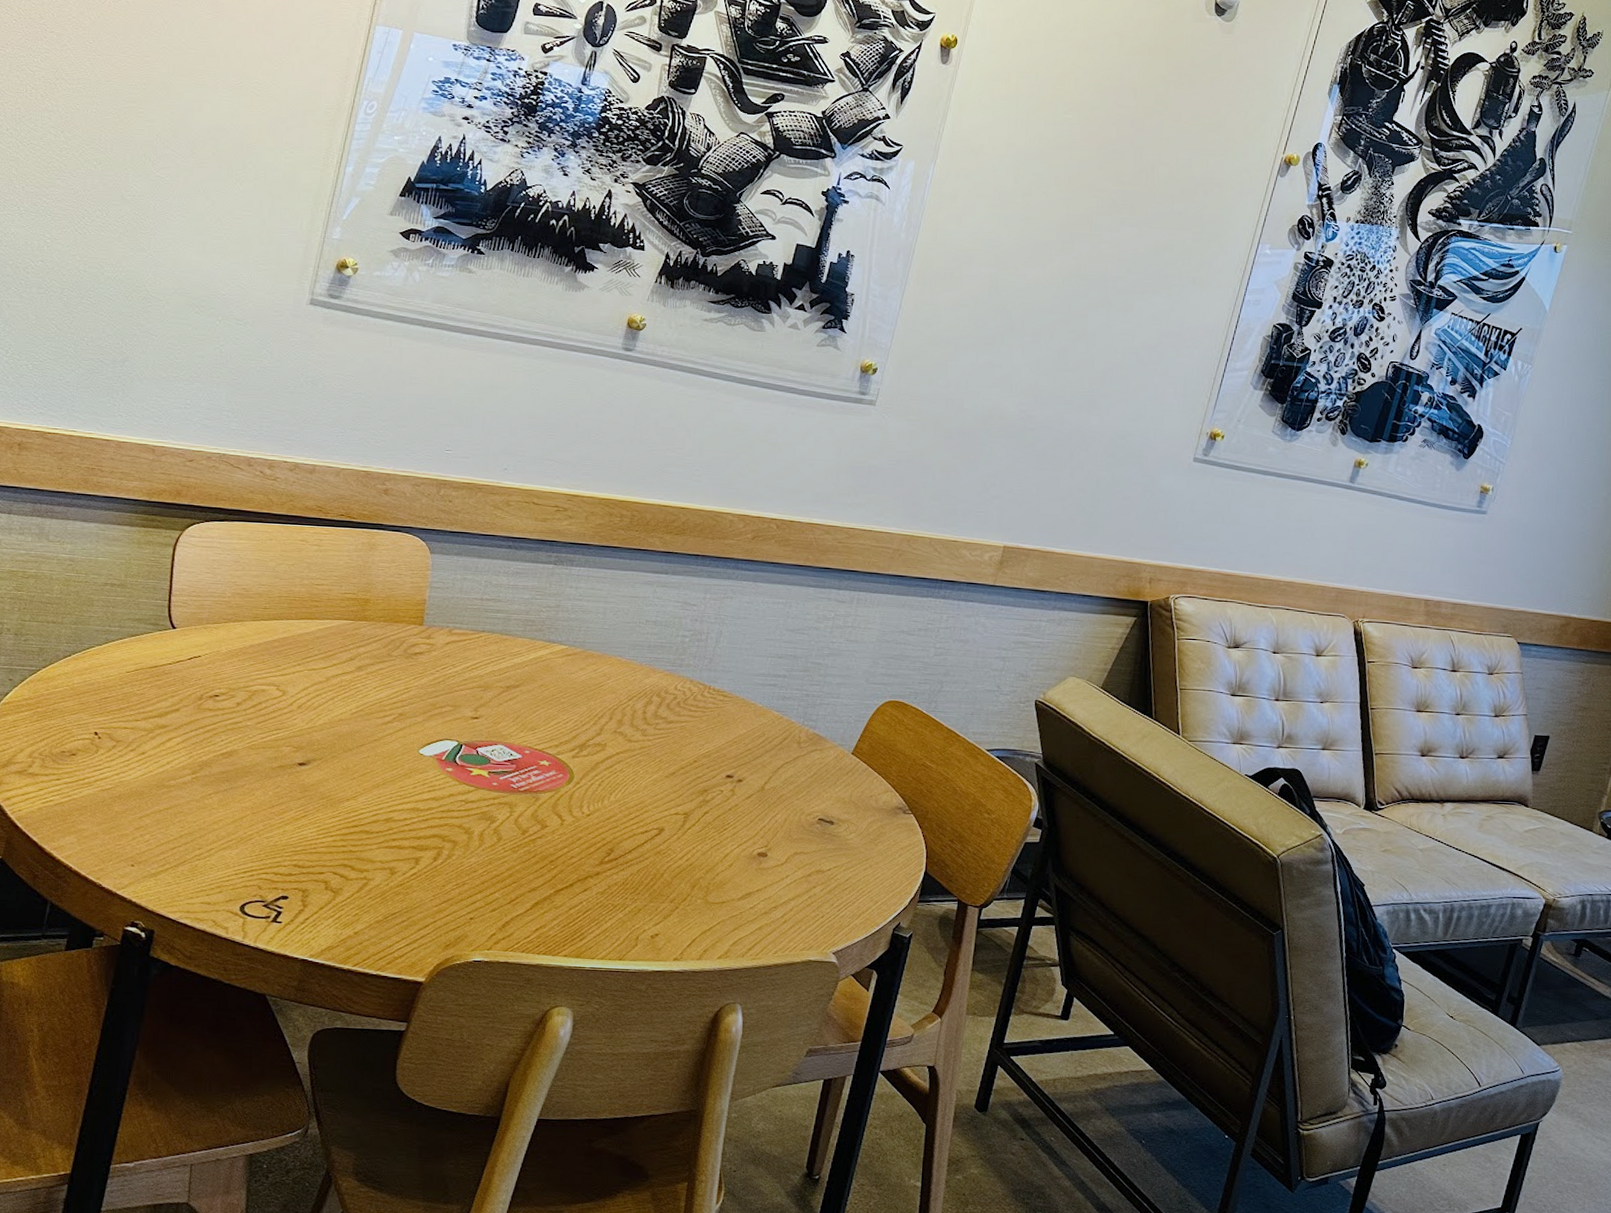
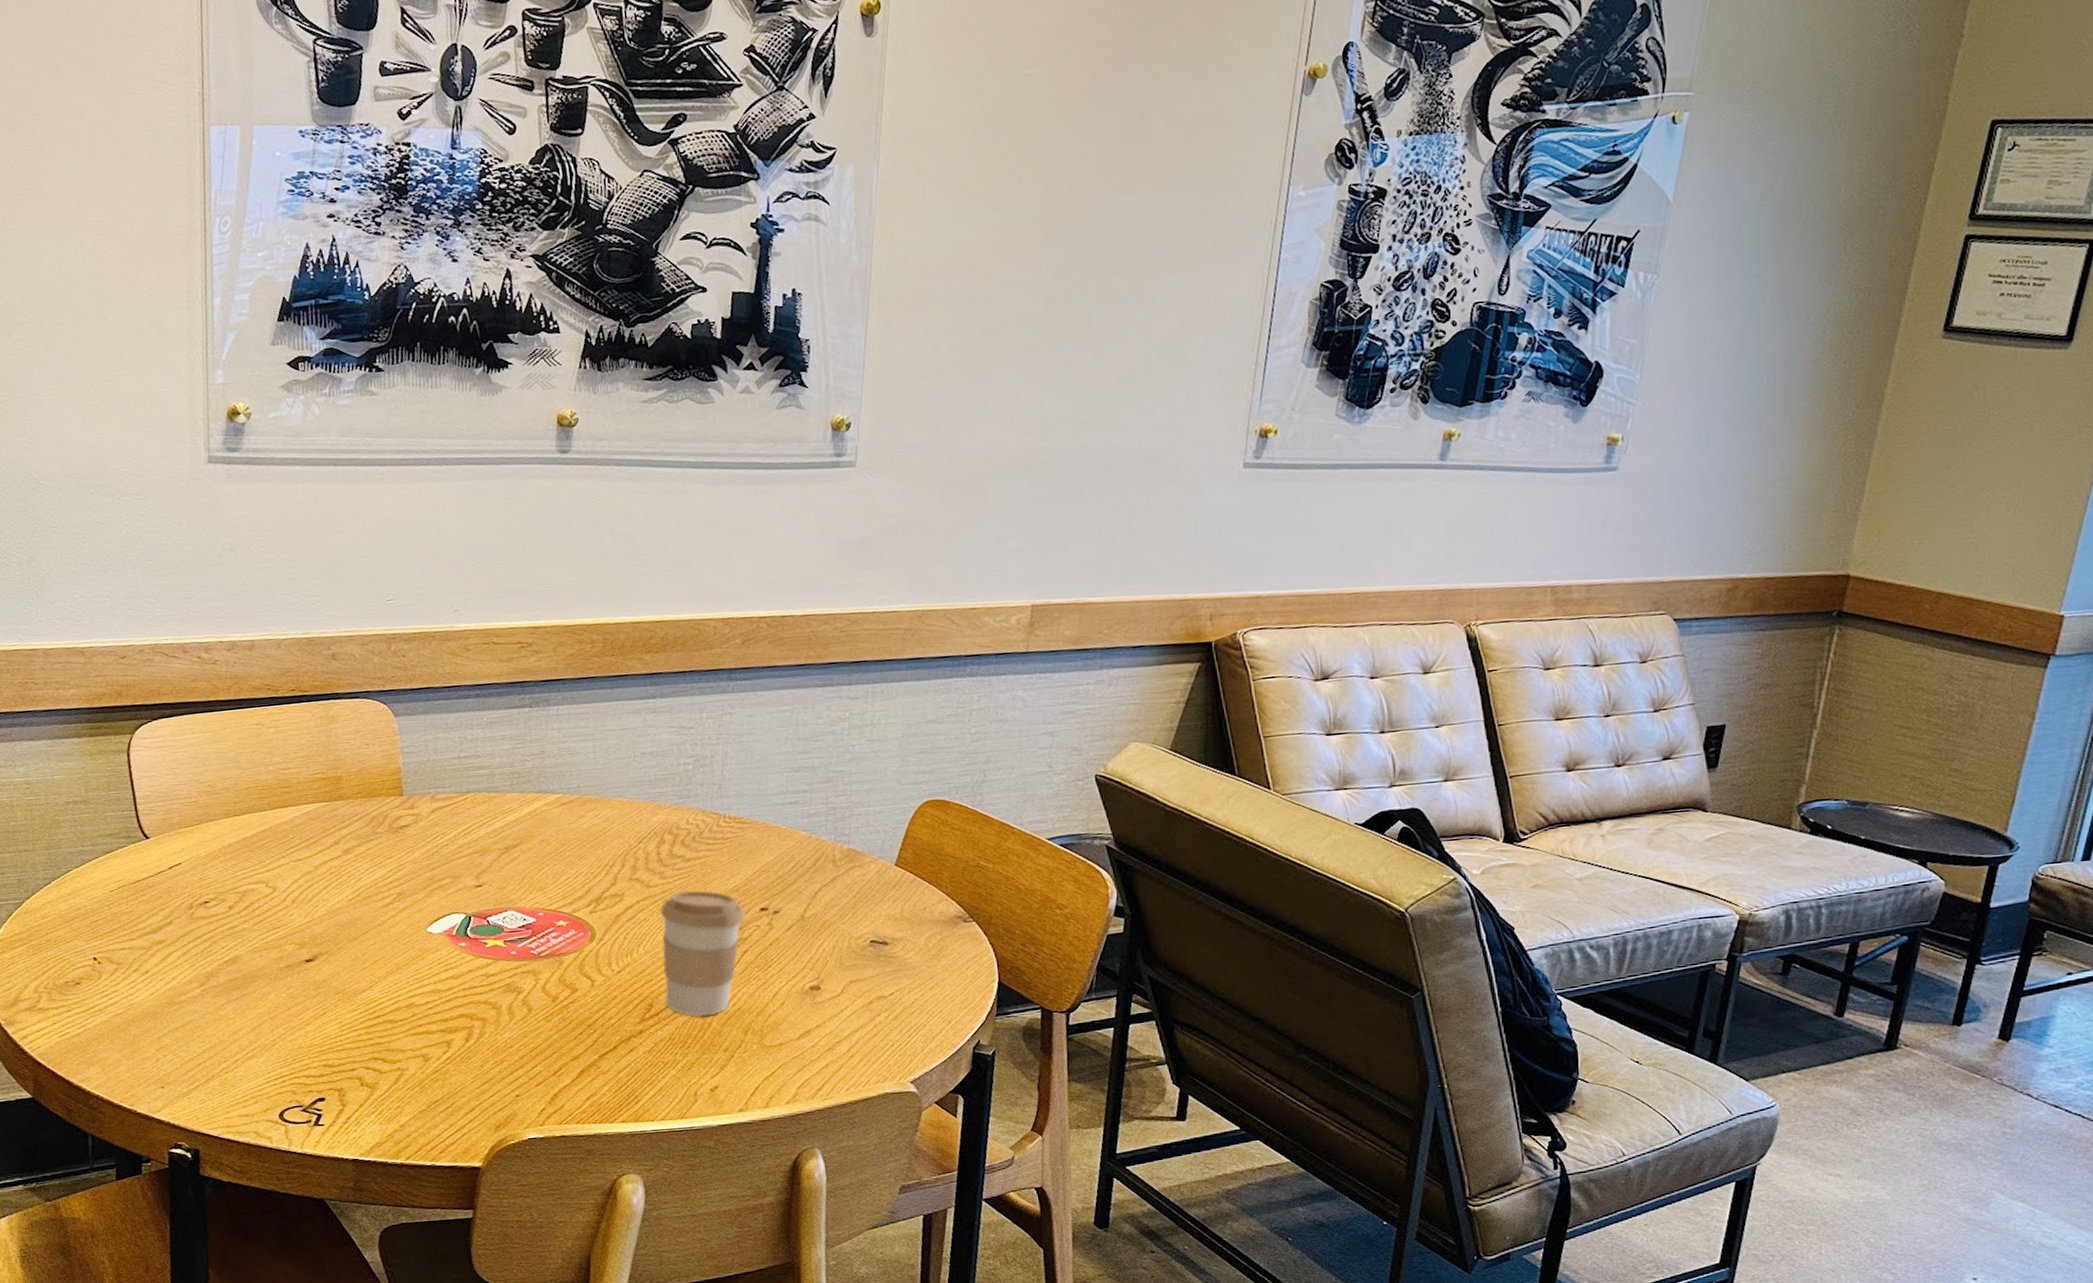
coffee cup: none [626,750,712,868] -> present [660,890,745,1016]

